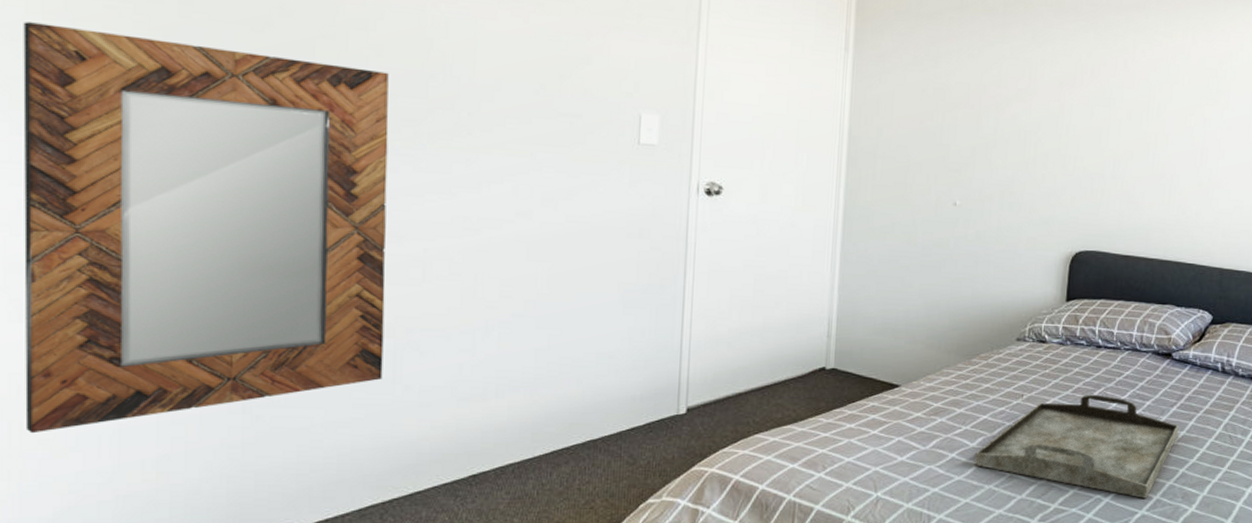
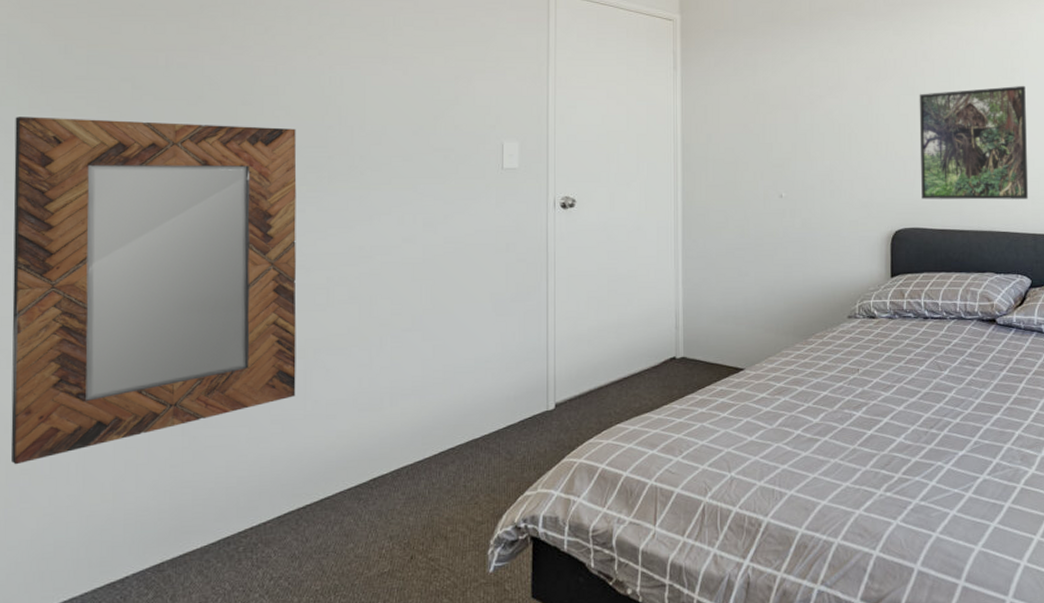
serving tray: present [974,394,1179,498] -> none [818,364,1010,463]
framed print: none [1107,107,1229,231] -> present [919,86,1029,200]

